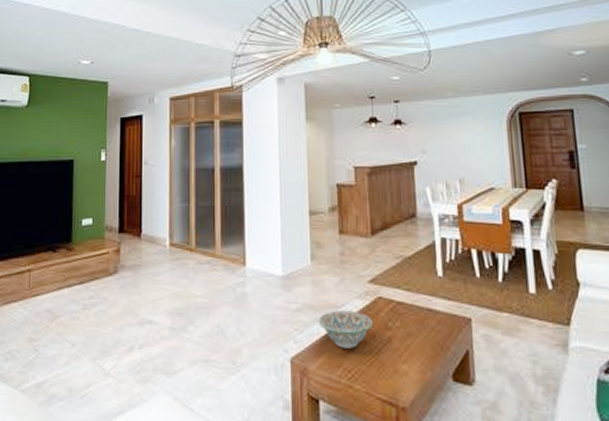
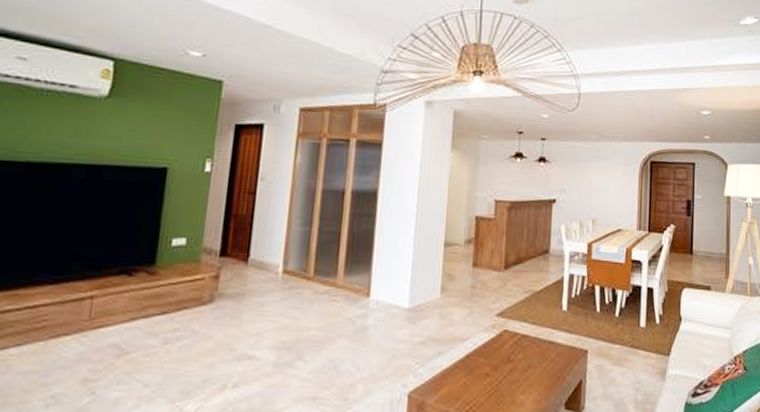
decorative bowl: present [318,310,374,349] -> none [441,343,497,381]

